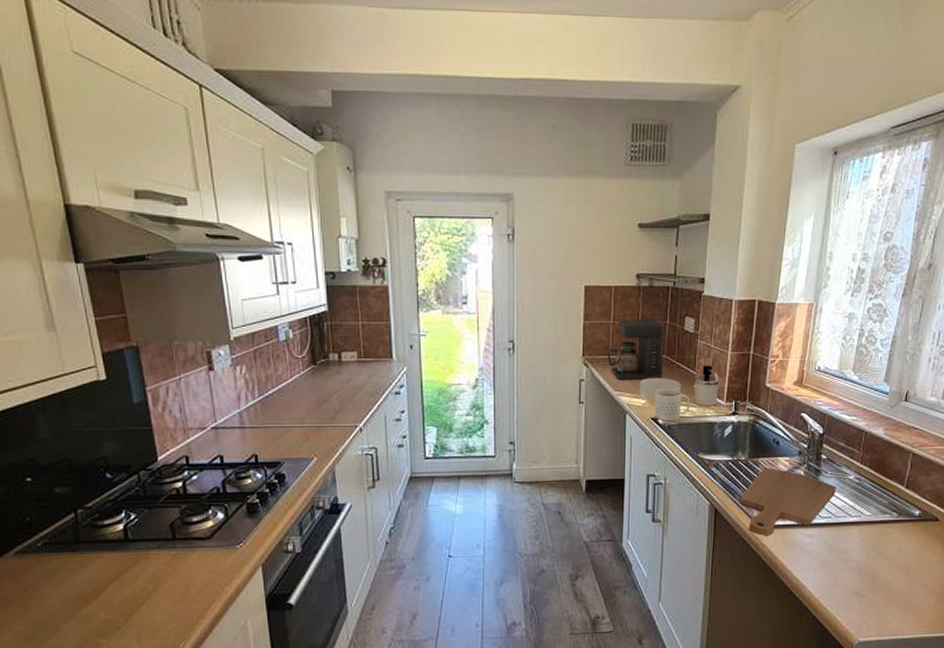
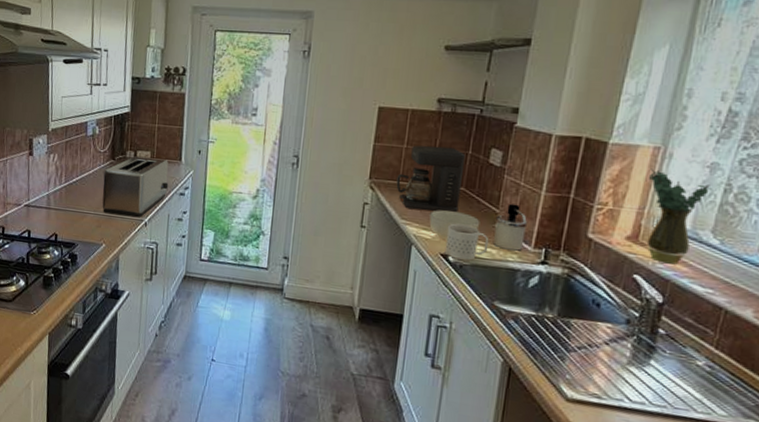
toaster: none [304,358,382,423] -> present [102,156,169,217]
cutting board: present [740,468,836,536] -> none [542,331,677,413]
vase: none [807,322,849,400] -> present [646,168,710,265]

